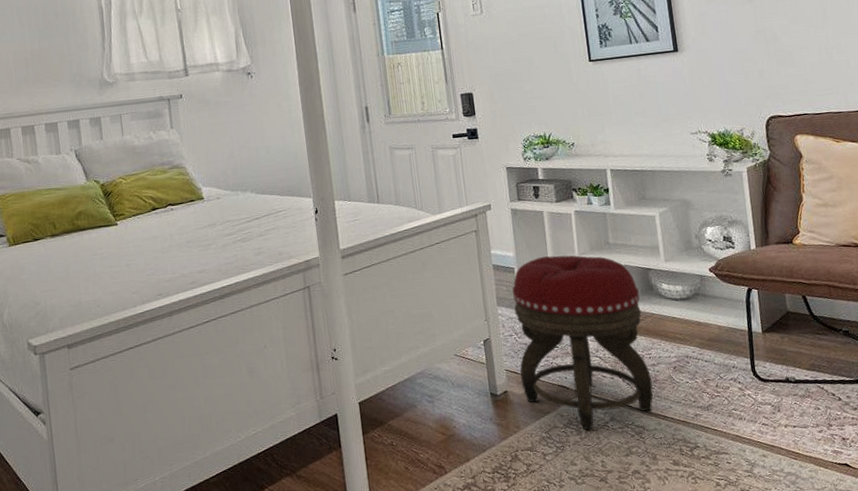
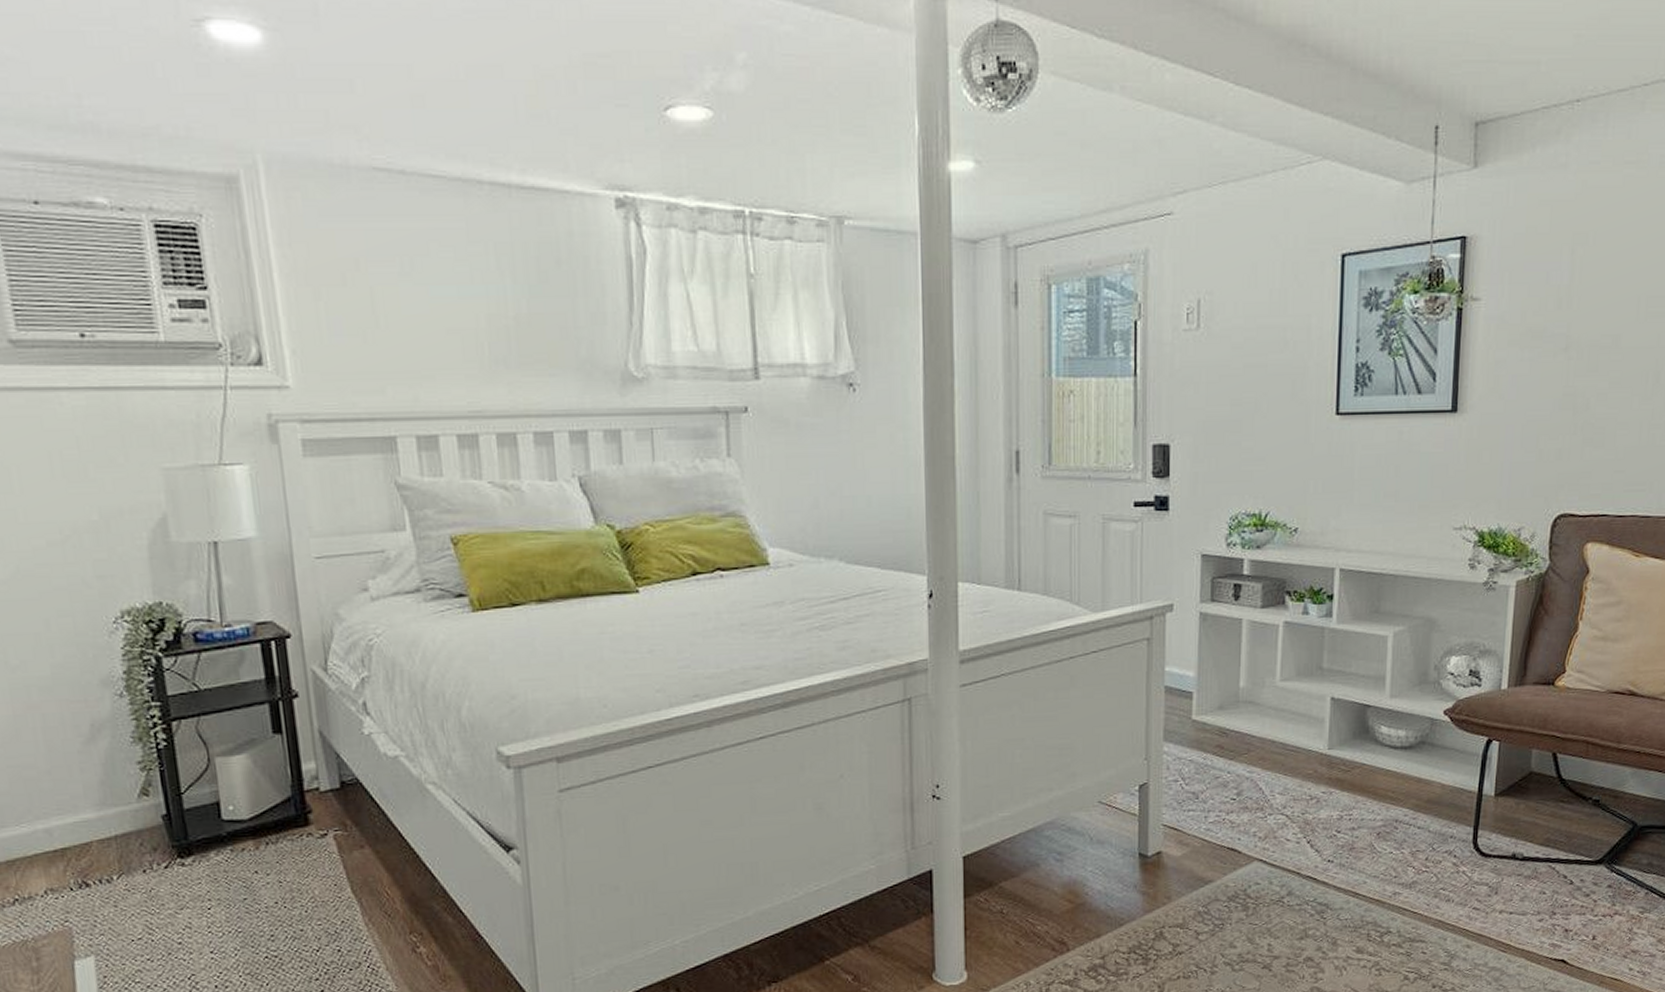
footstool: present [512,255,653,430] -> none [1181,680,1350,906]

